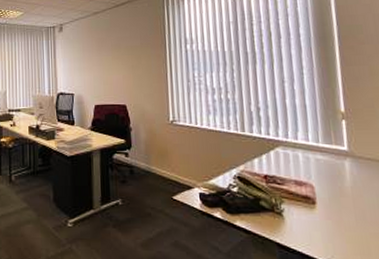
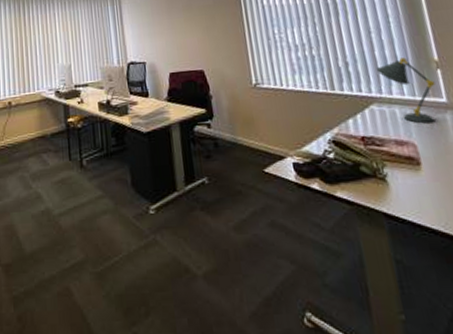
desk lamp: none [285,107,339,168] -> present [376,57,436,124]

